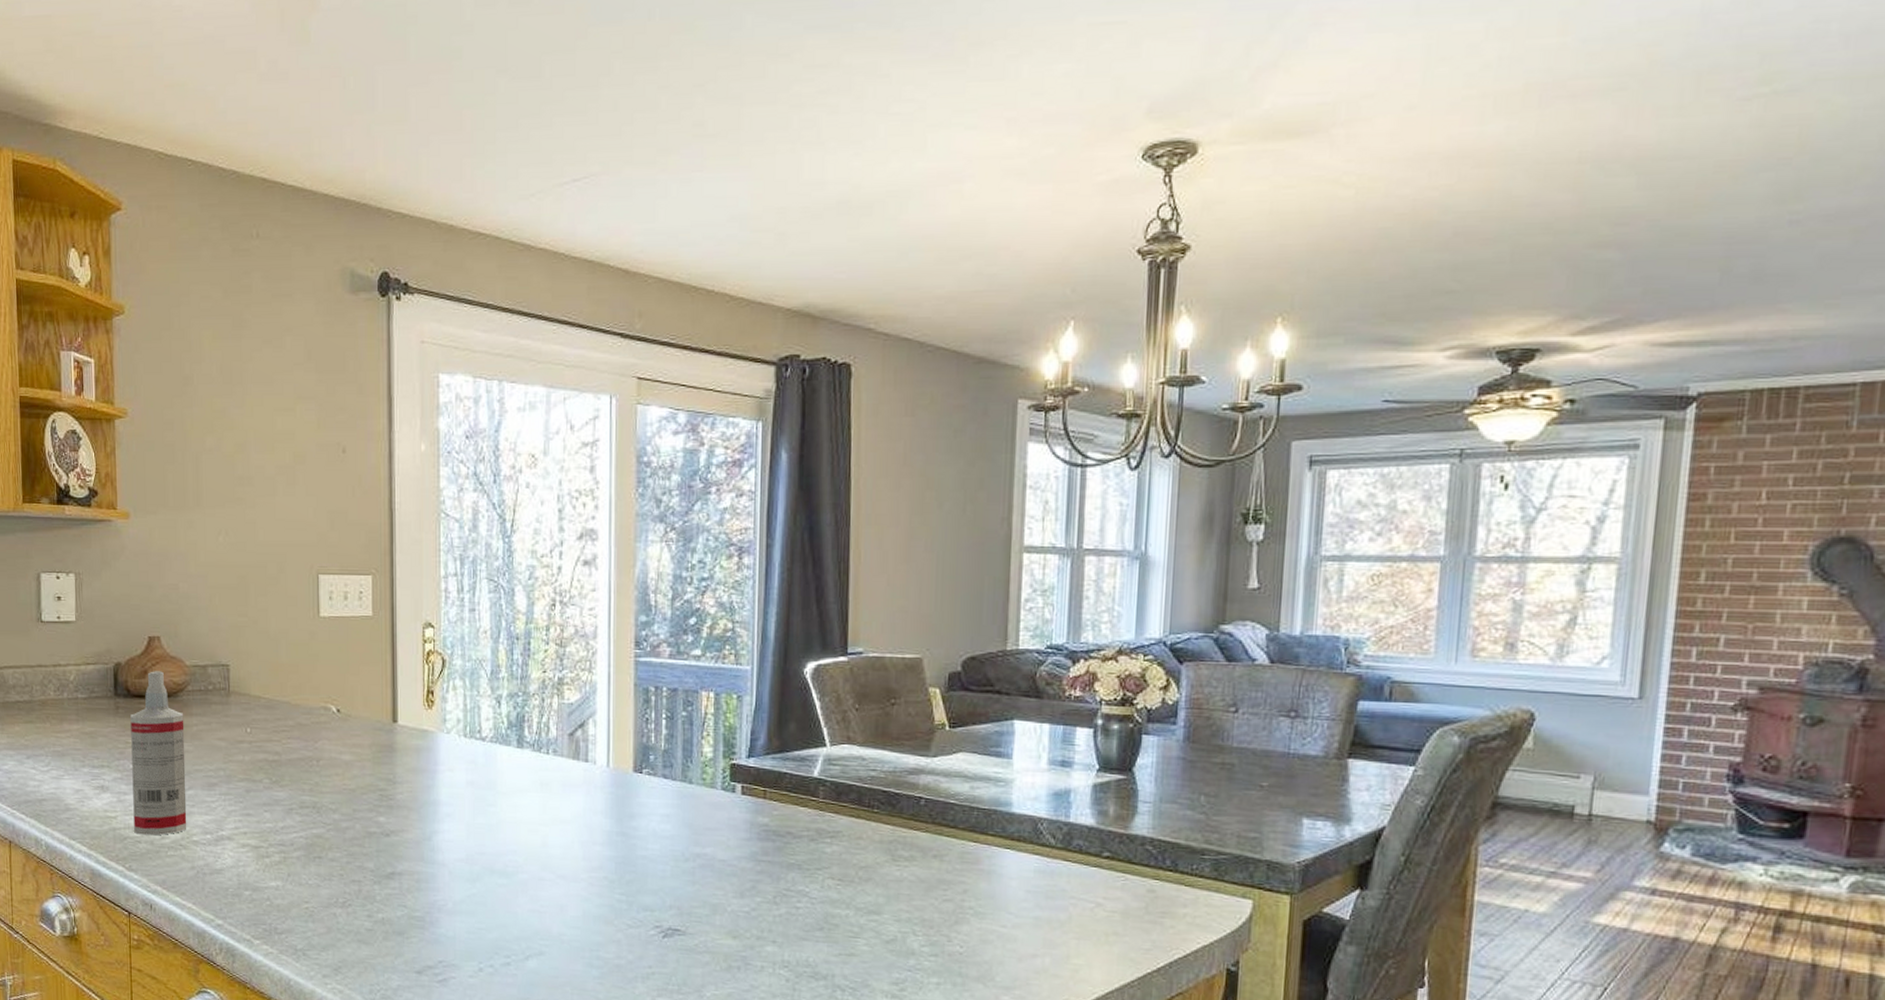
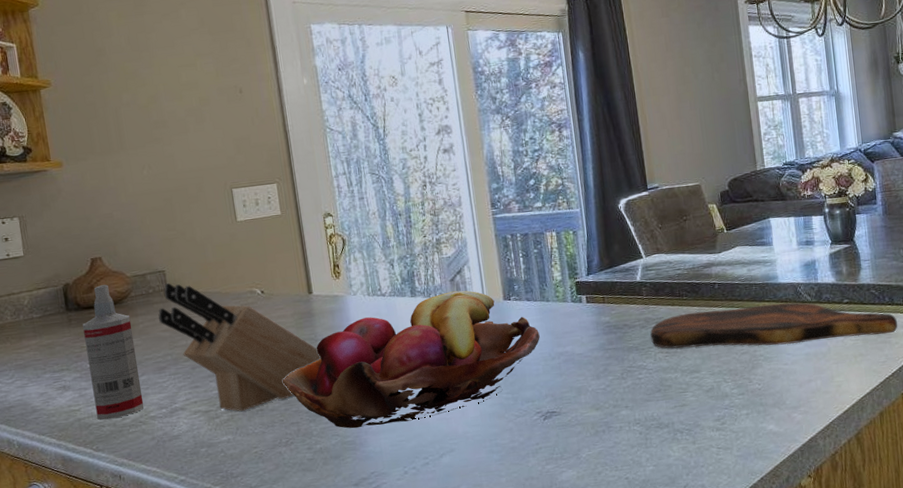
knife block: none [216,680,398,855] -> present [158,282,322,412]
fruit basket: none [348,749,673,906] -> present [282,290,540,429]
cutting board: none [821,831,1179,912] -> present [650,302,898,349]

